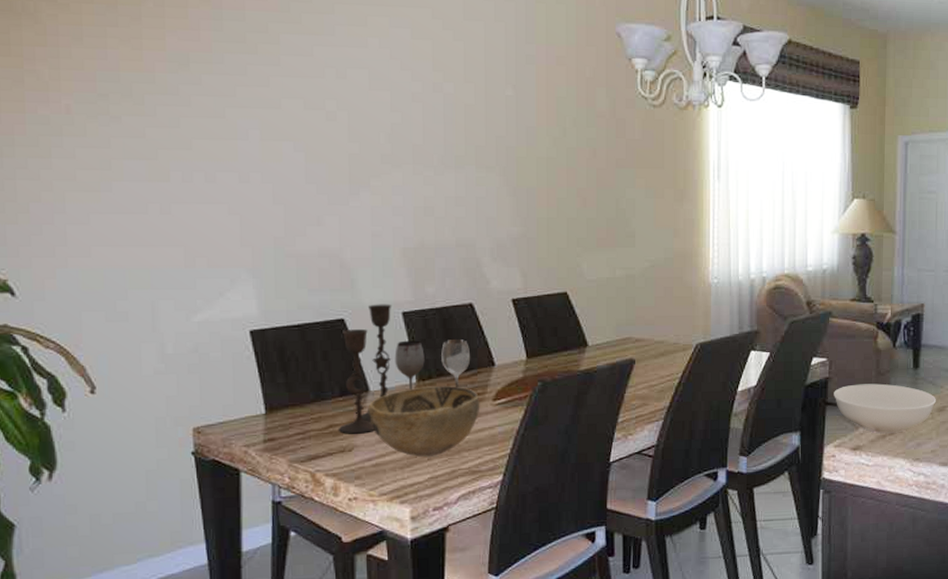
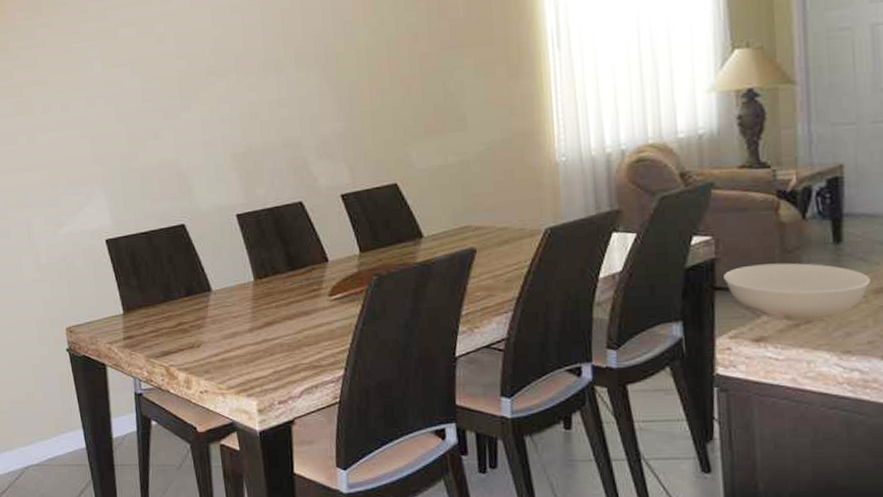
candlestick: present [339,304,392,434] -> none [184,207,230,331]
decorative bowl: present [368,386,480,457] -> none [211,283,317,352]
wineglass: present [394,338,471,390] -> none [232,236,304,288]

